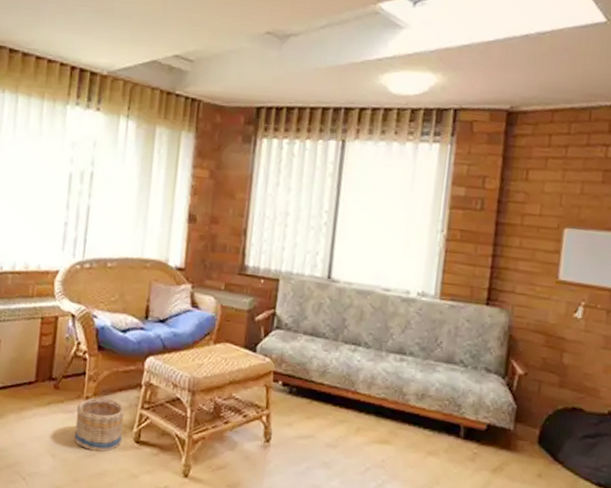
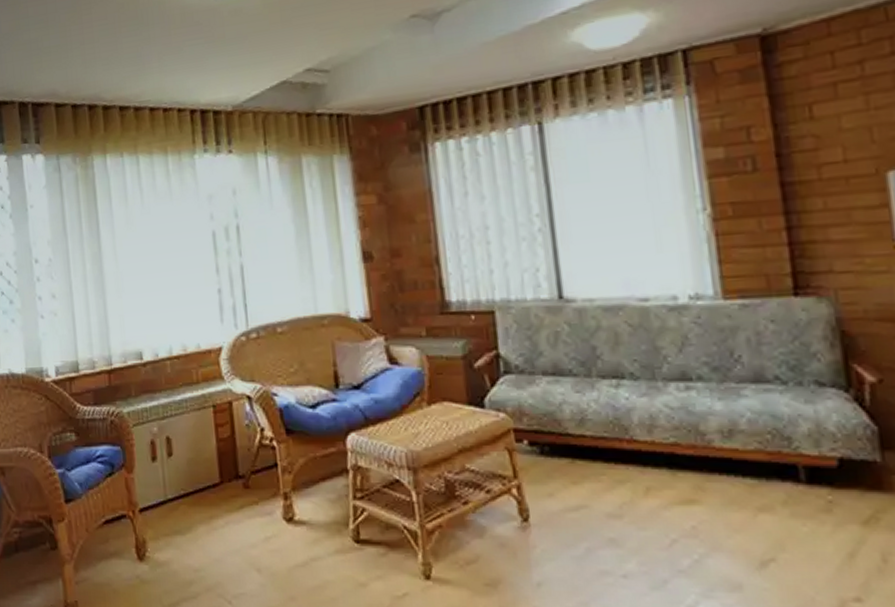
basket: present [74,398,126,452] -> none [275,491,337,560]

